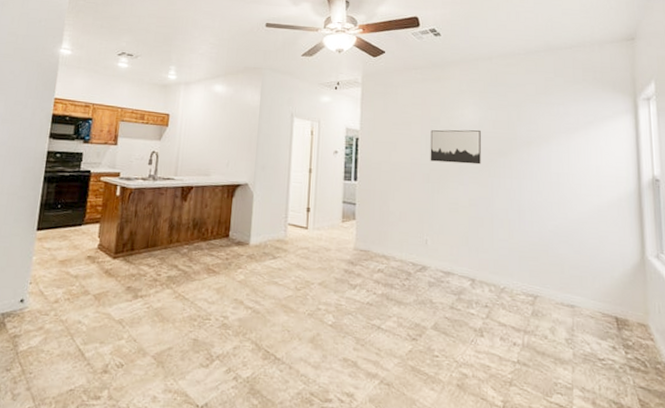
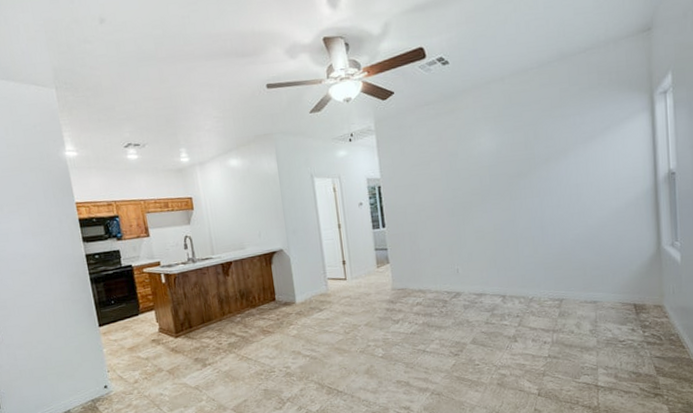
wall art: present [430,129,481,165] -> none [450,156,502,196]

